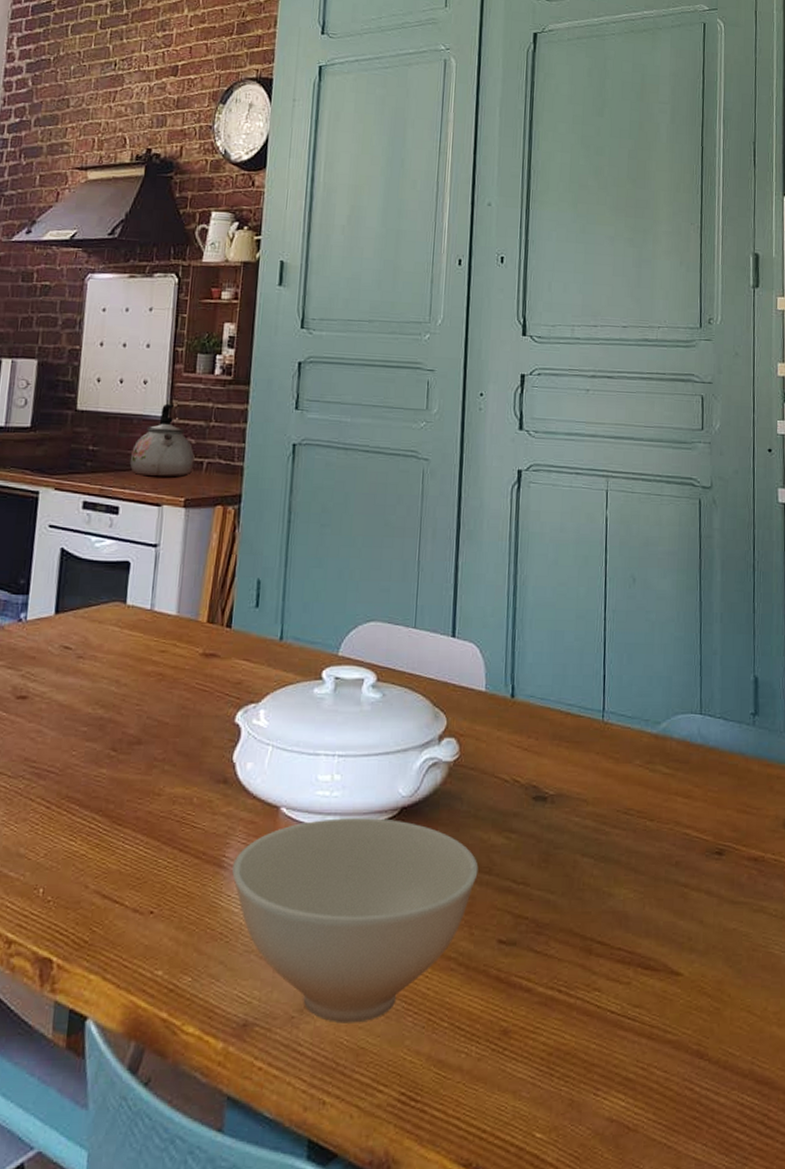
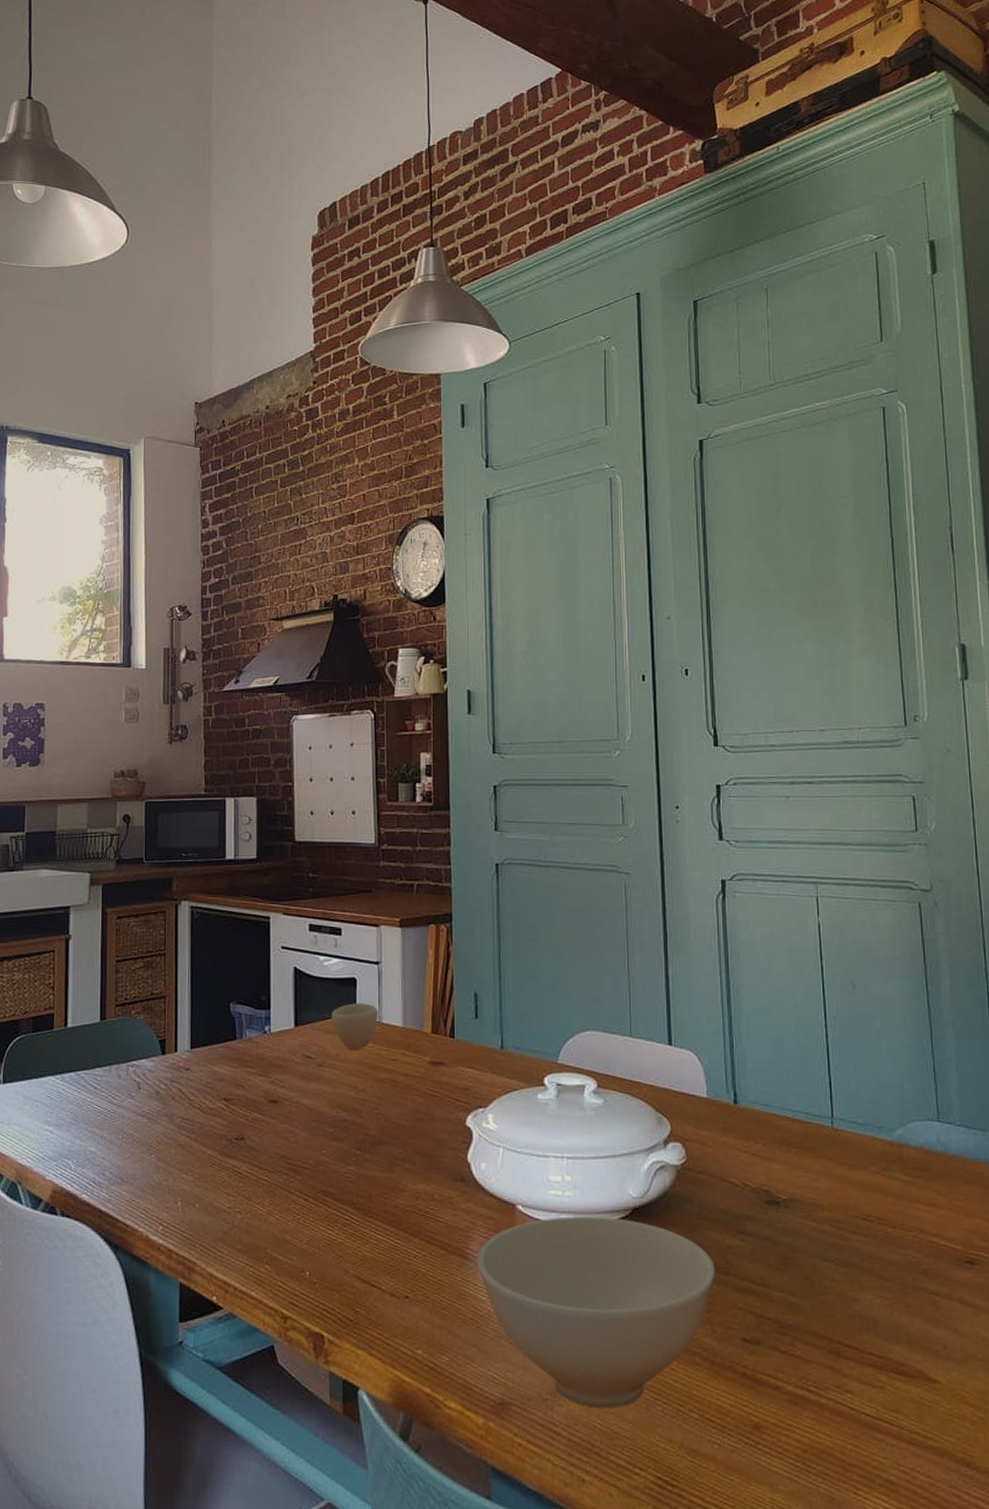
cup: none [97,589,151,640] -> present [331,1003,378,1049]
kettle: present [129,403,195,479] -> none [347,831,405,901]

